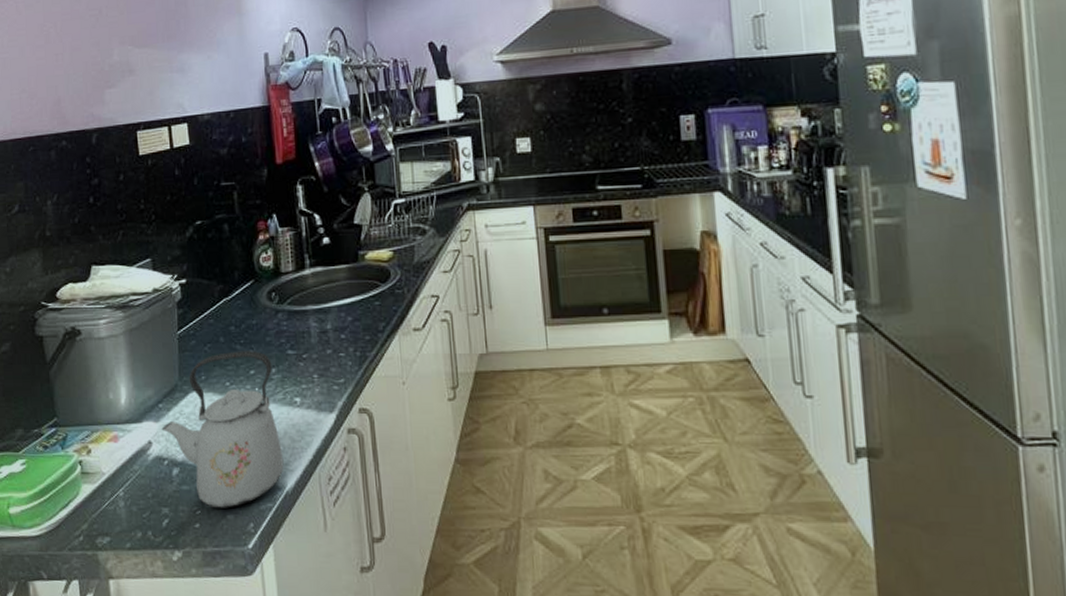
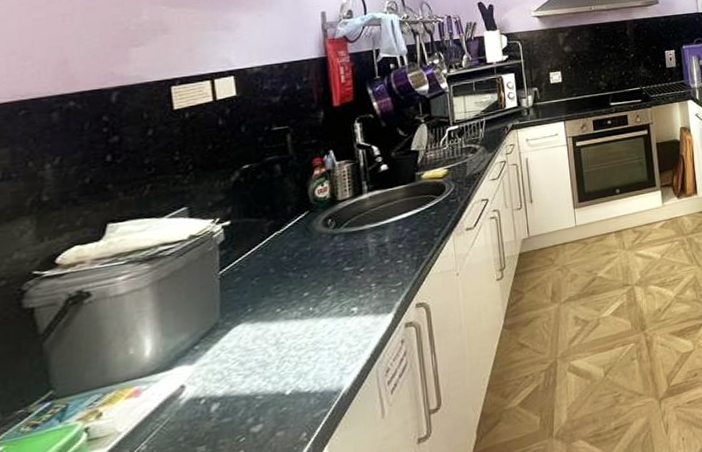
kettle: present [161,351,284,508] -> none [197,274,340,431]

